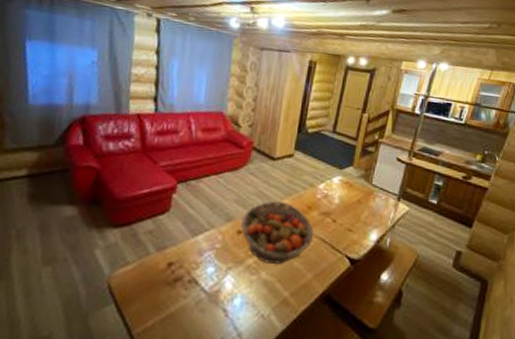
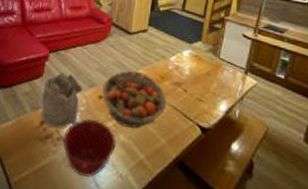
mineral sample: none [168,206,219,269] -> present [41,72,84,128]
mixing bowl: none [195,257,257,321] -> present [62,119,116,177]

